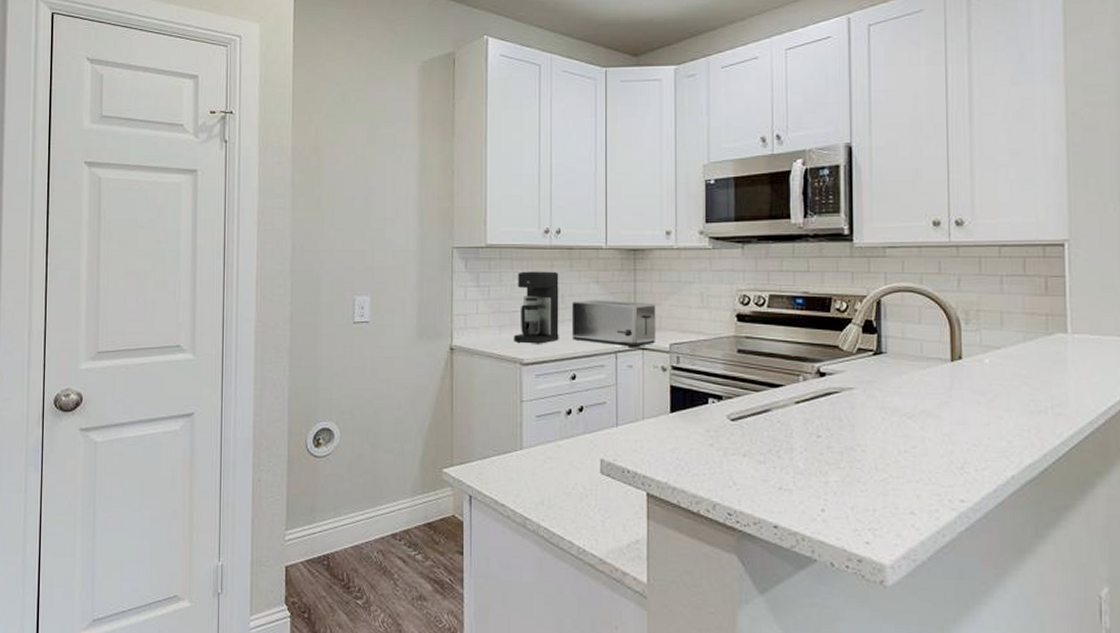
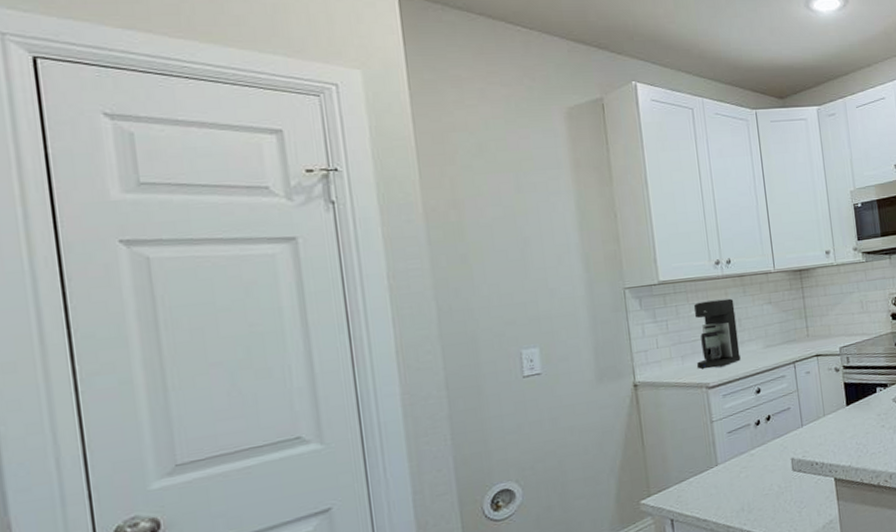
toaster: present [571,299,656,348] -> none [748,314,828,358]

